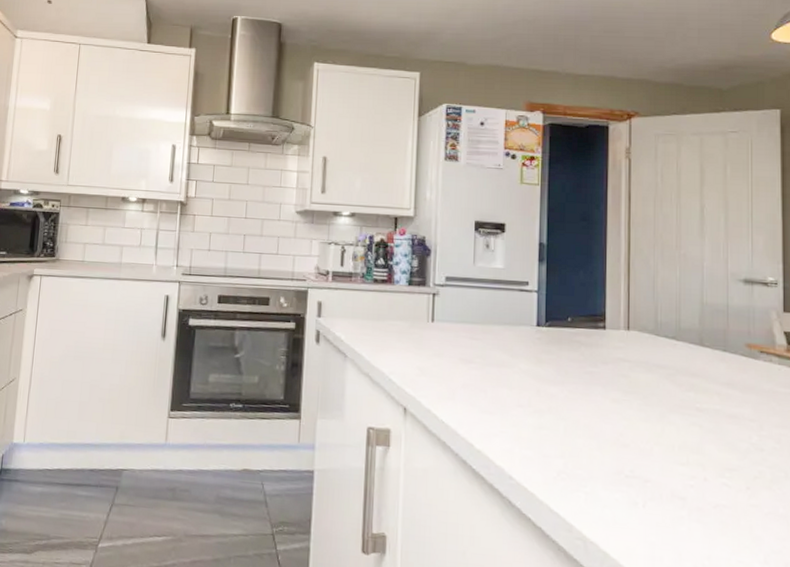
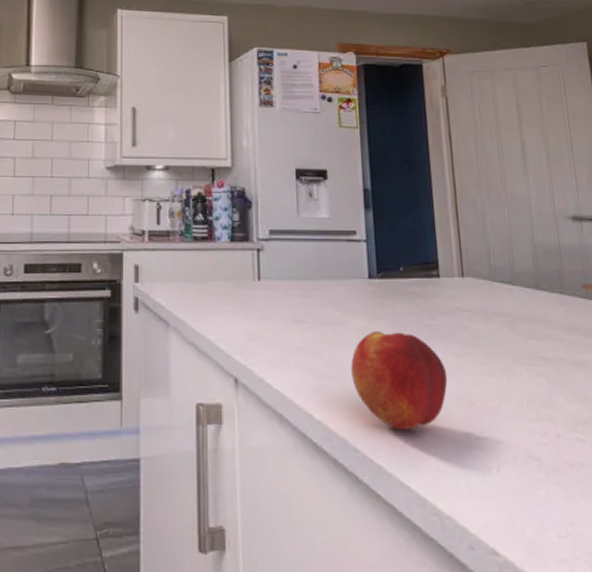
peach: none [513,374,604,465] -> present [351,331,448,431]

